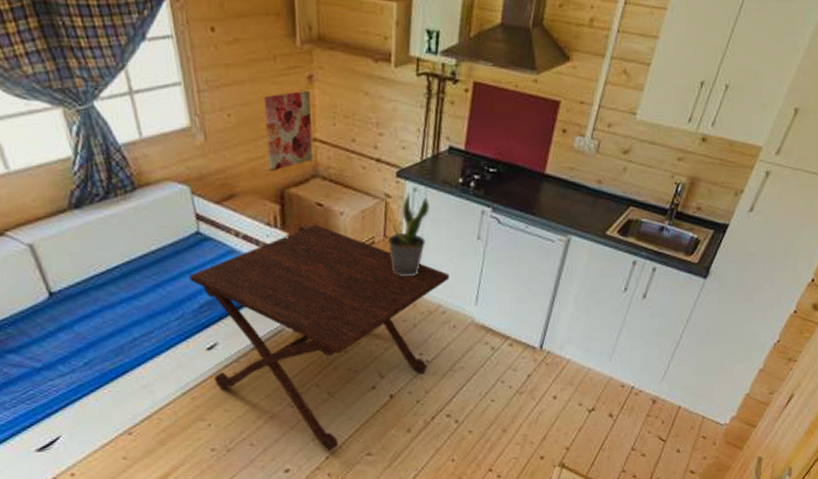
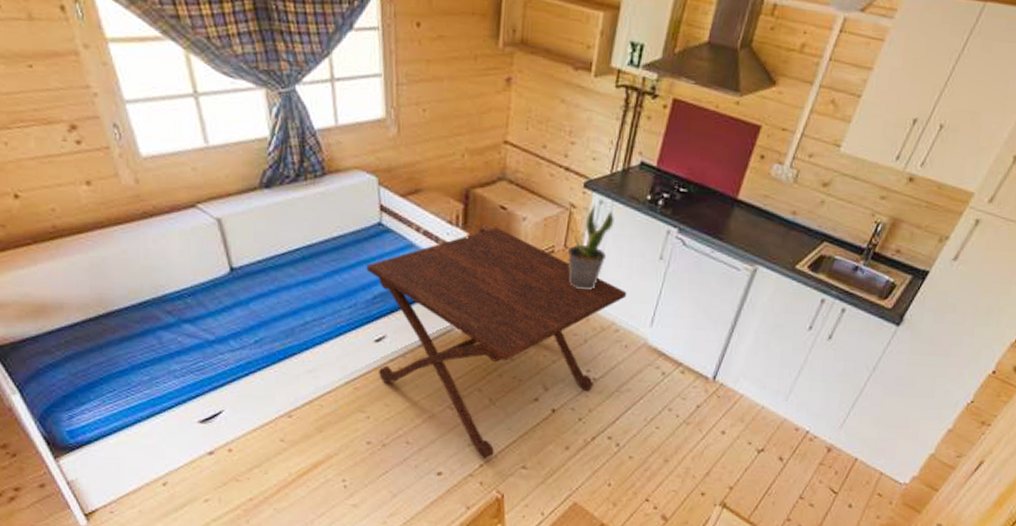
wall art: present [263,91,313,172] -> none [456,92,507,171]

